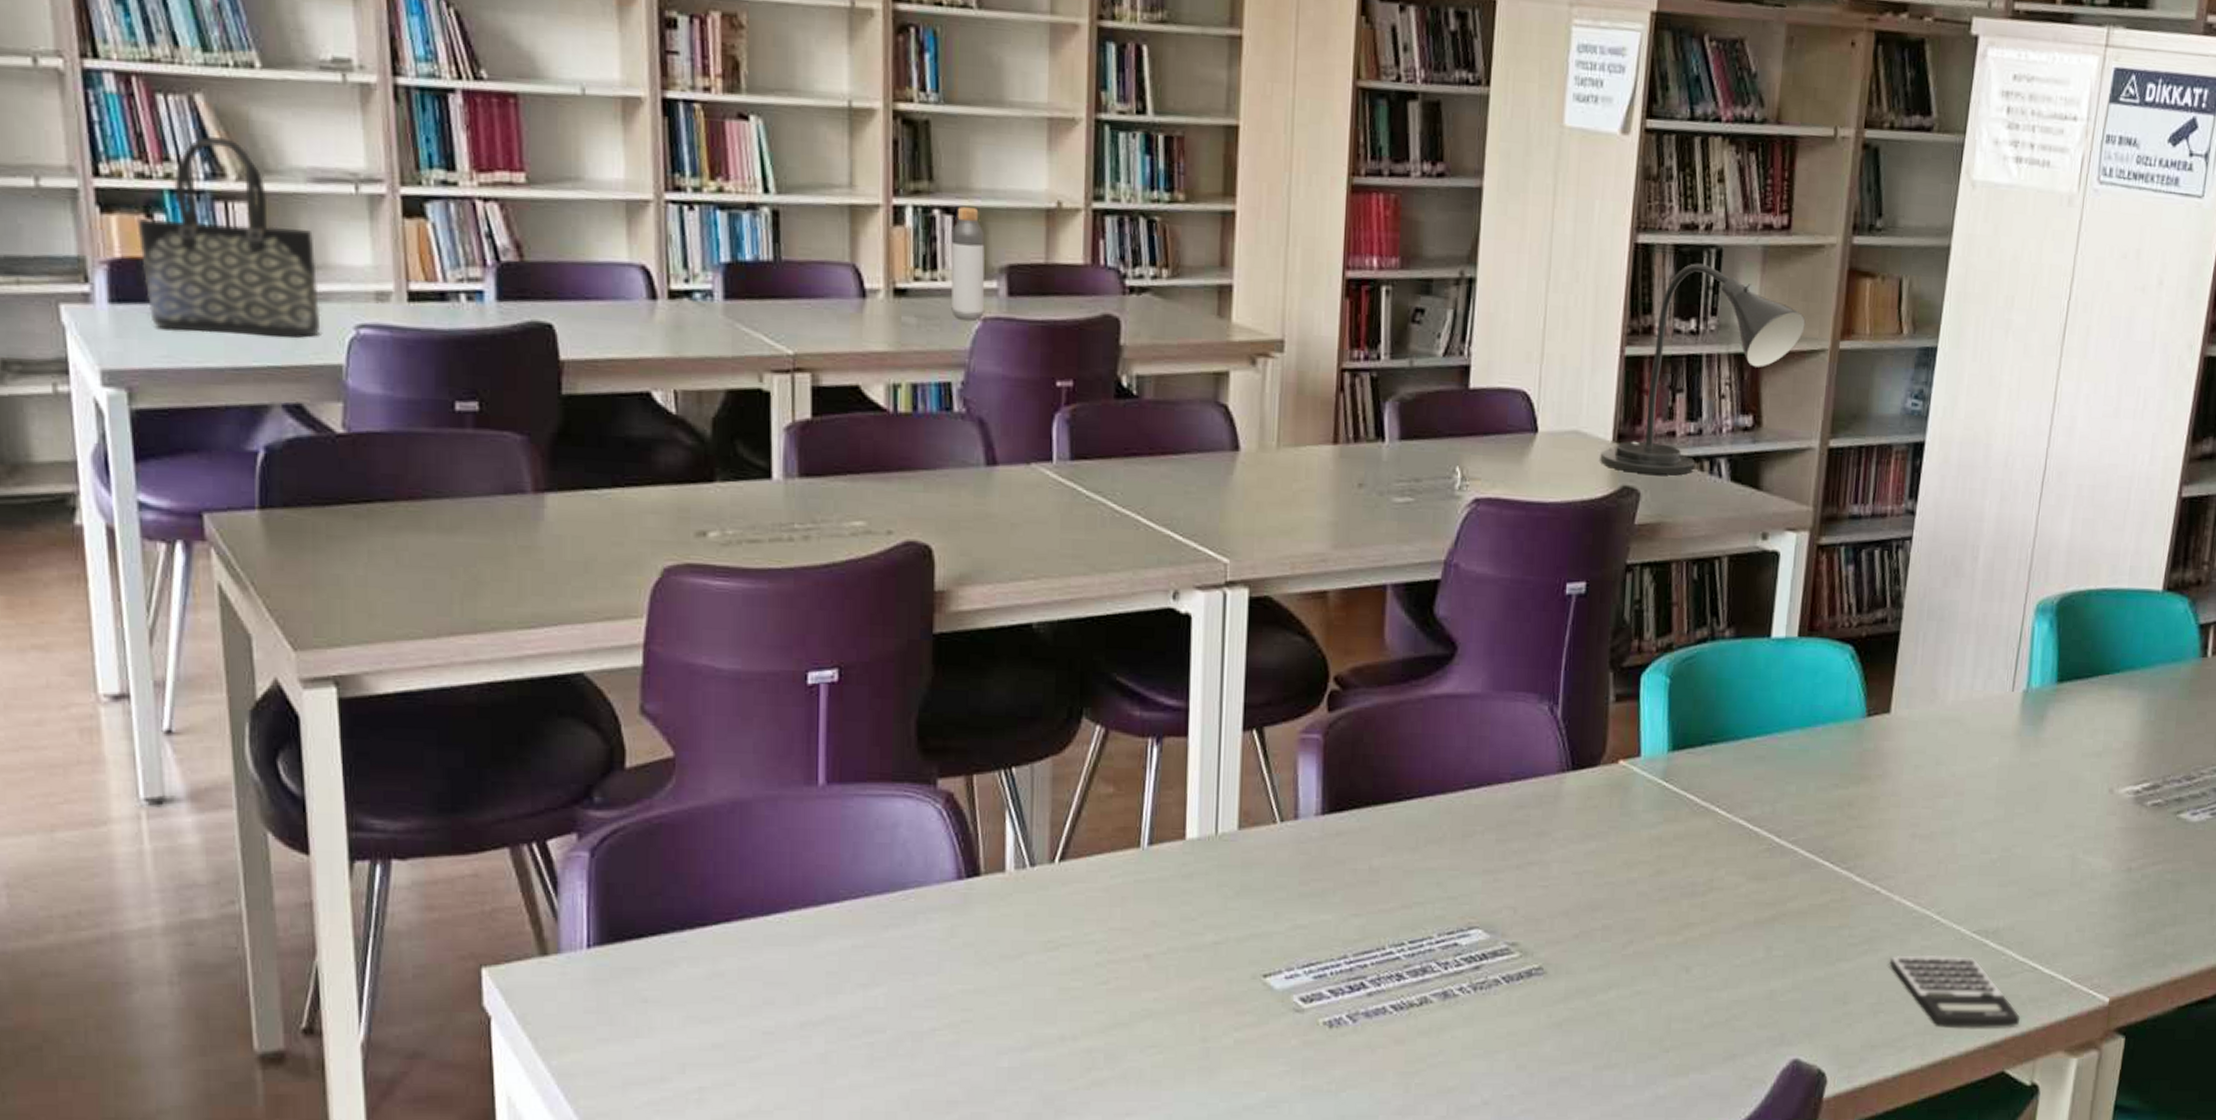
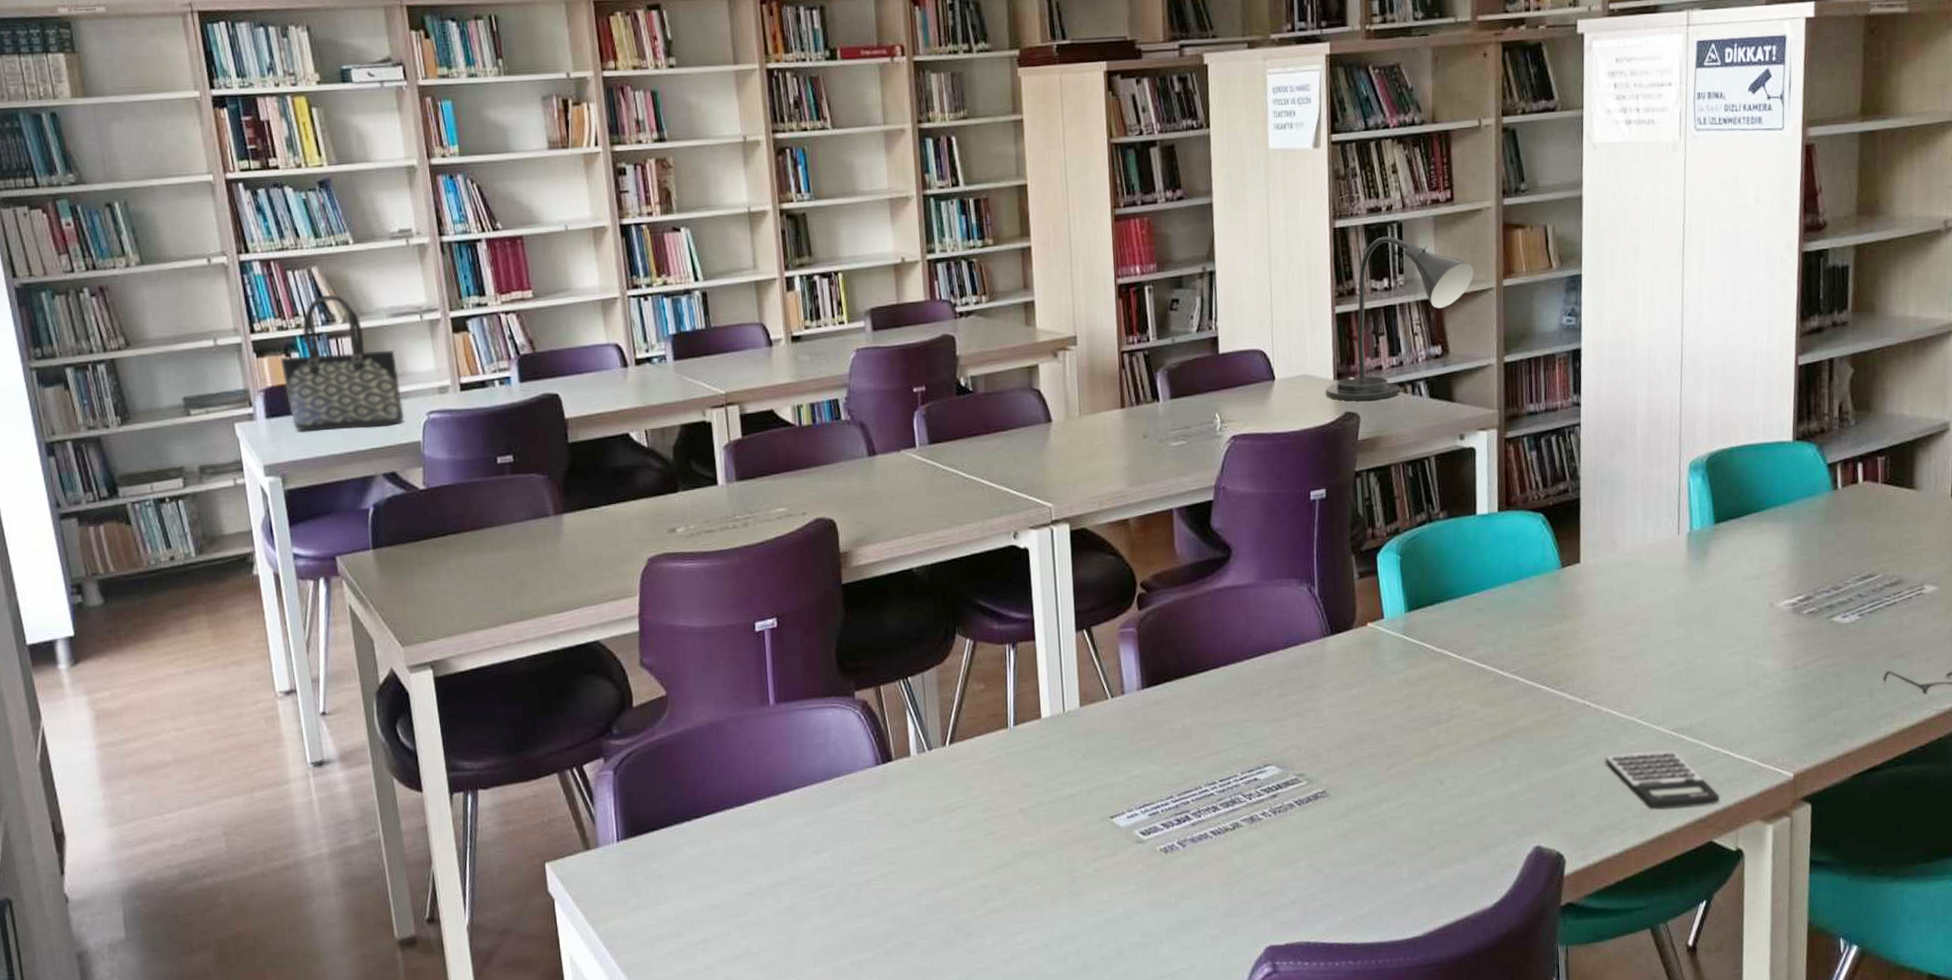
bottle: present [951,207,985,322] -> none [828,271,857,354]

